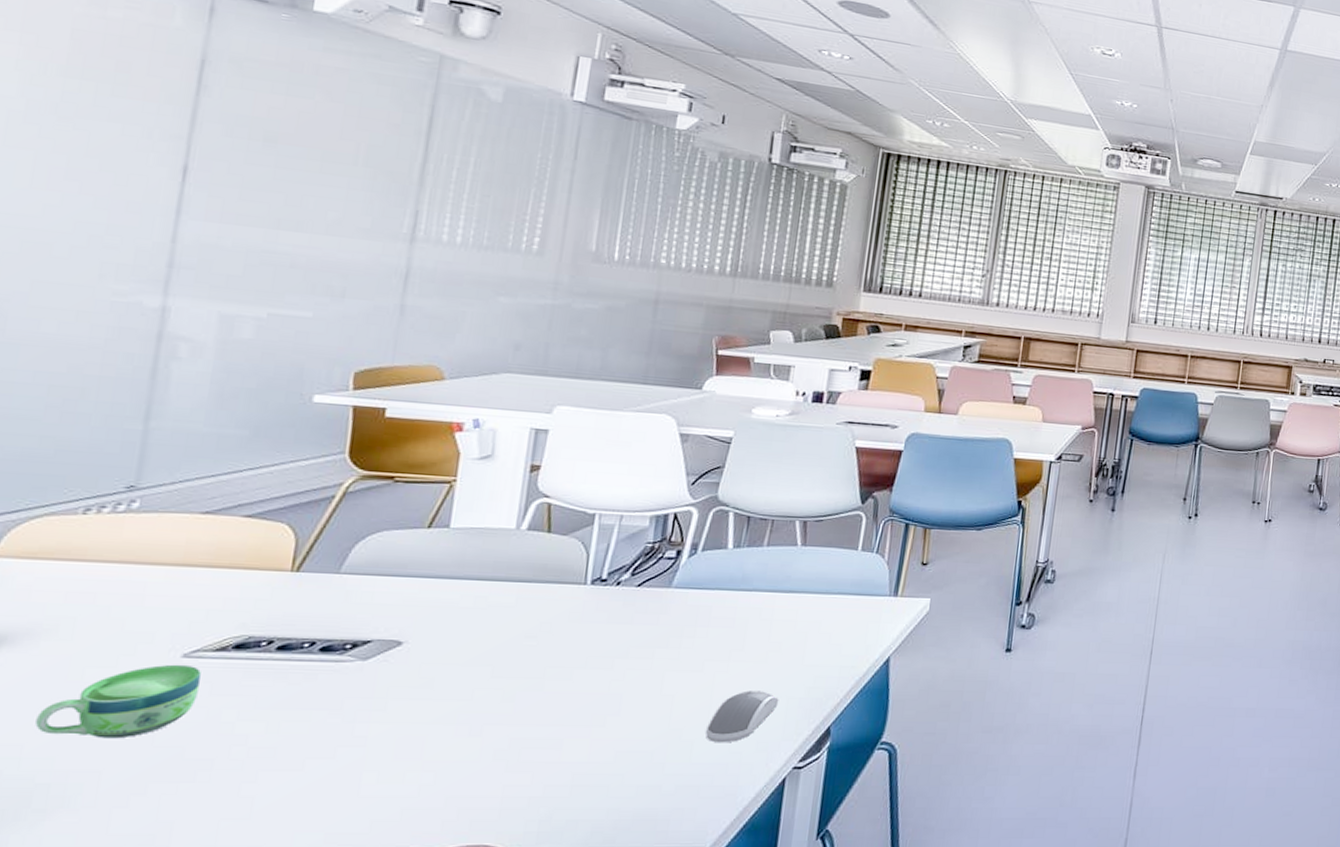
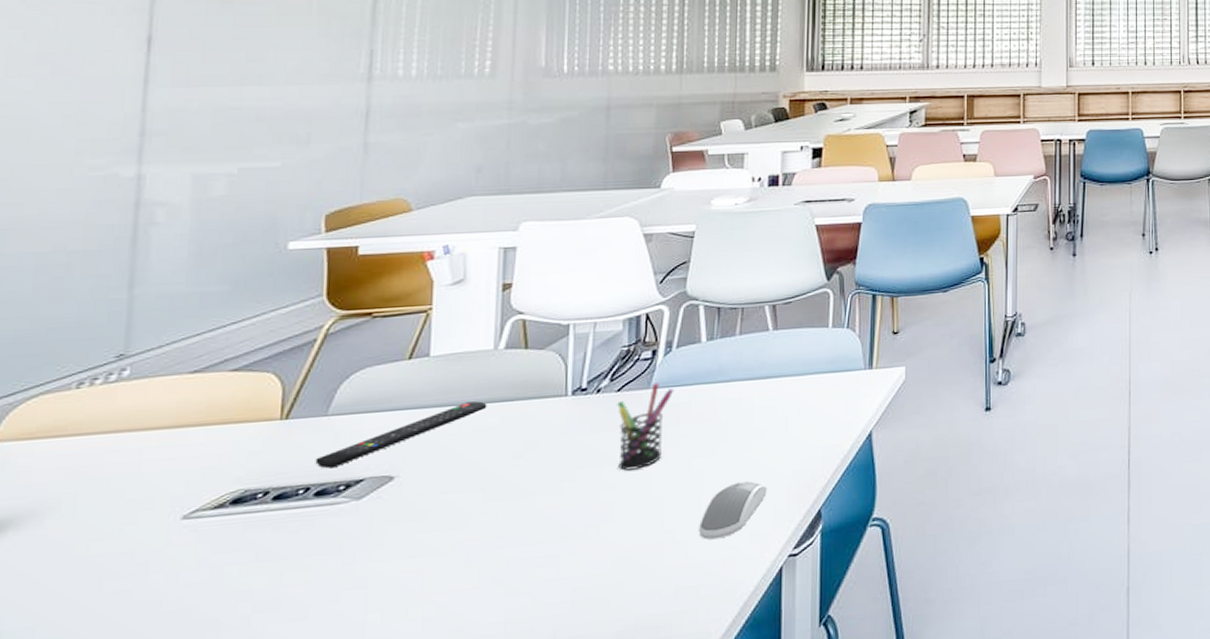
cup: present [35,664,201,739] -> none [45,526,202,614]
remote control: none [323,578,504,626] -> present [315,401,487,469]
pen holder: none [631,583,695,665] -> present [617,382,674,471]

